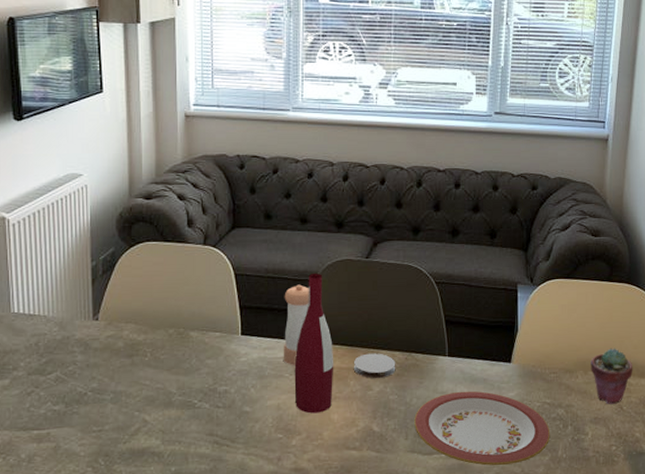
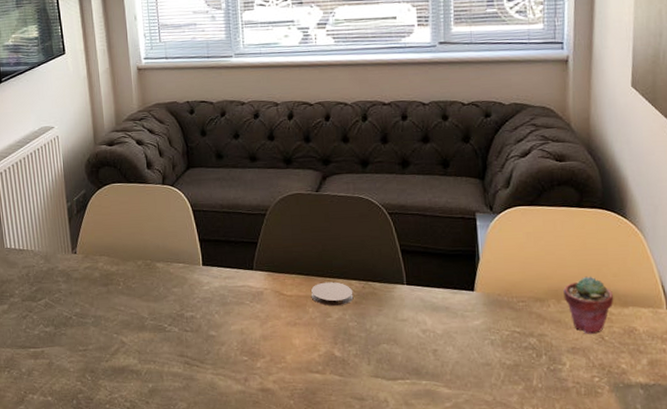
pepper shaker: present [283,284,309,365] -> none [239,218,264,293]
wine bottle: present [294,272,334,414] -> none [254,207,293,338]
plate: present [414,391,550,466] -> none [375,318,523,393]

